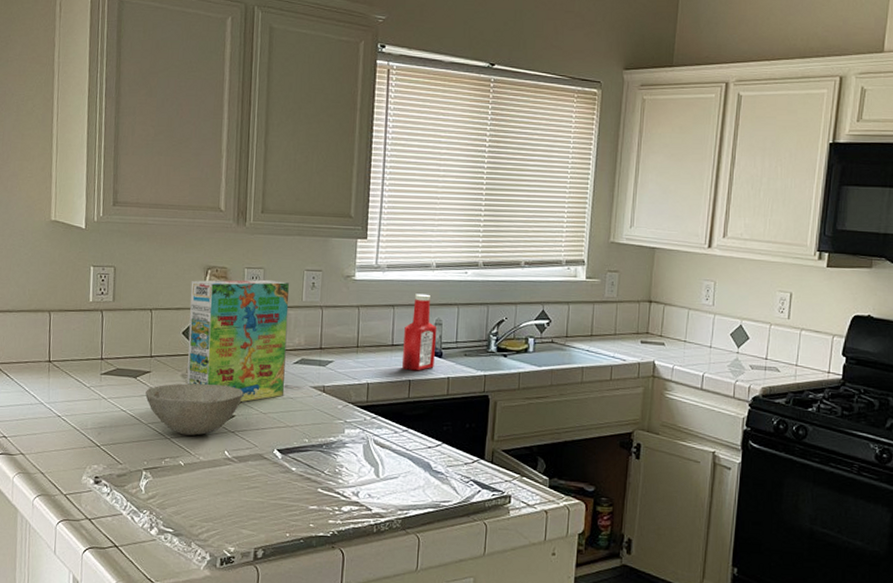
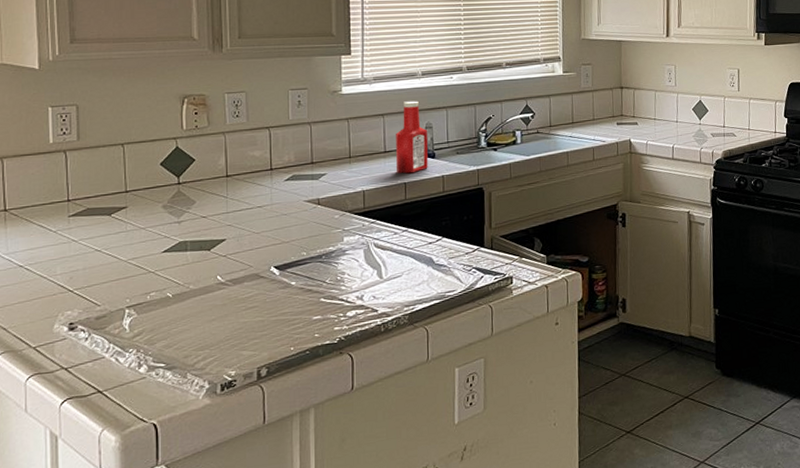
bowl: present [145,383,244,436] -> none [123,210,233,267]
cereal box: present [186,279,290,402] -> none [166,102,277,225]

